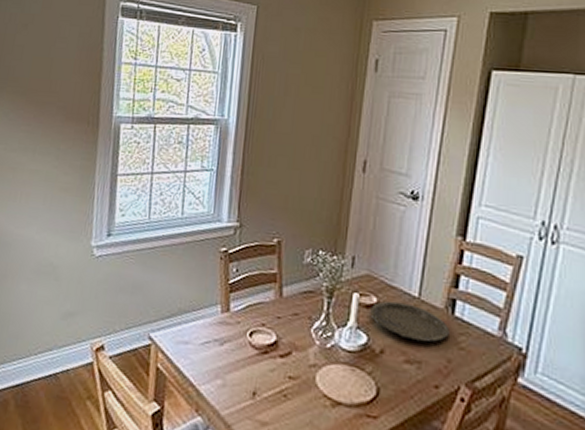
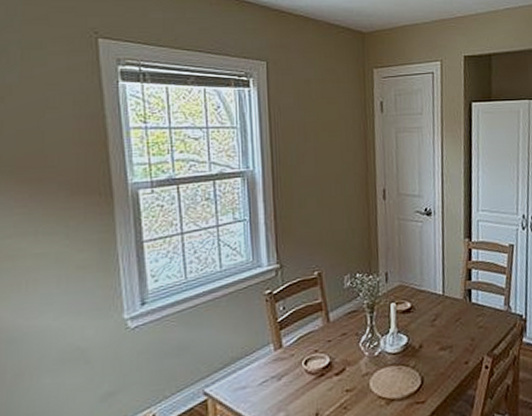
plate: present [370,300,450,342] -> none [406,301,470,330]

